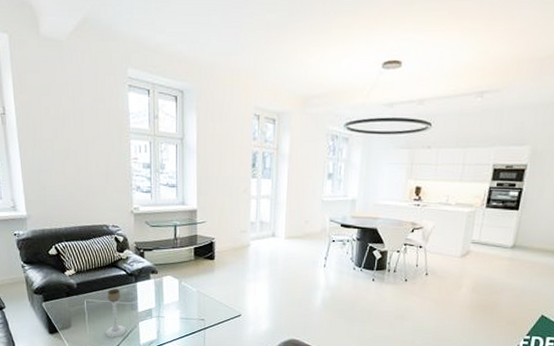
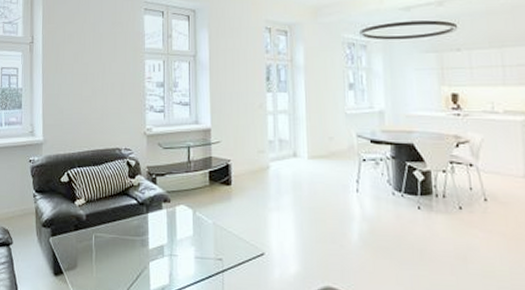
candle holder: present [106,289,126,338] -> none [114,221,135,282]

